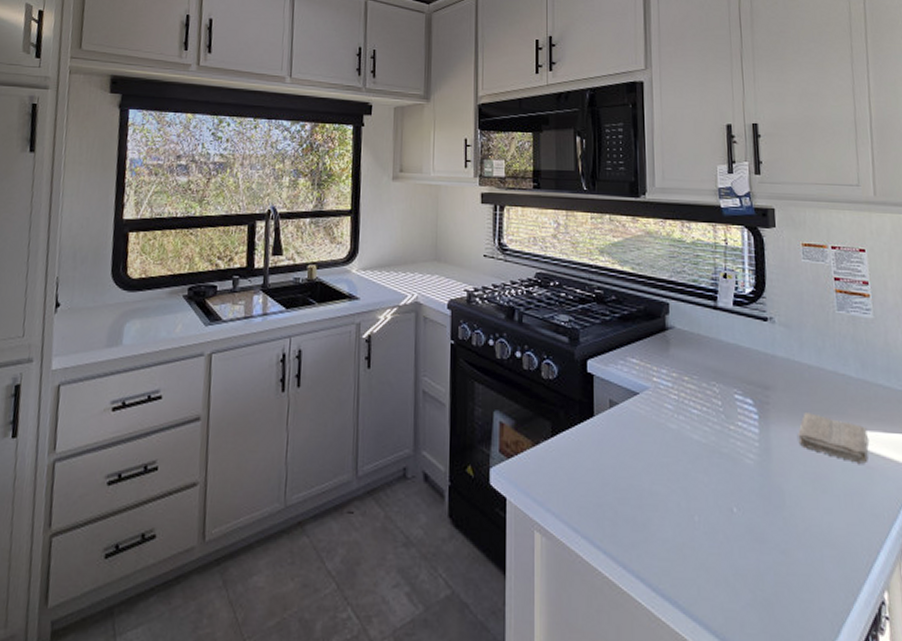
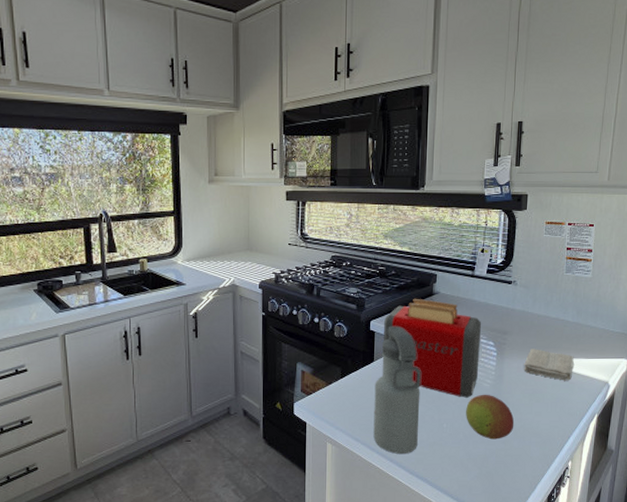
water bottle: none [596,369,660,559] -> present [373,326,421,455]
toaster: none [605,333,736,478] -> present [384,298,482,398]
fruit: none [724,474,796,547] -> present [466,394,514,440]

